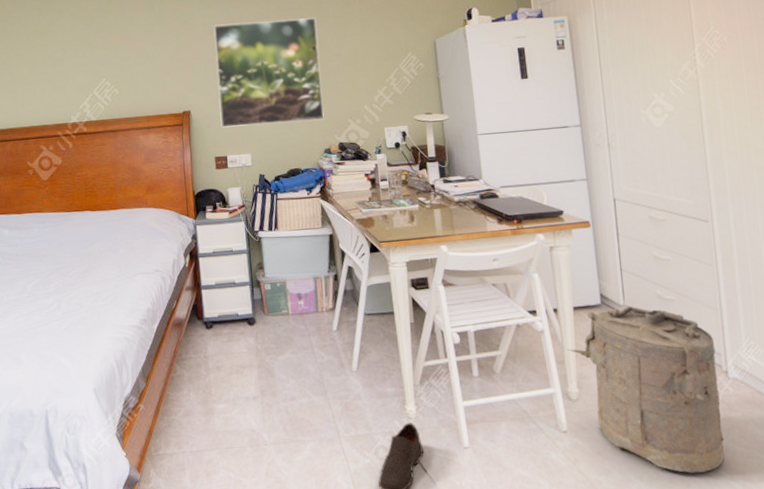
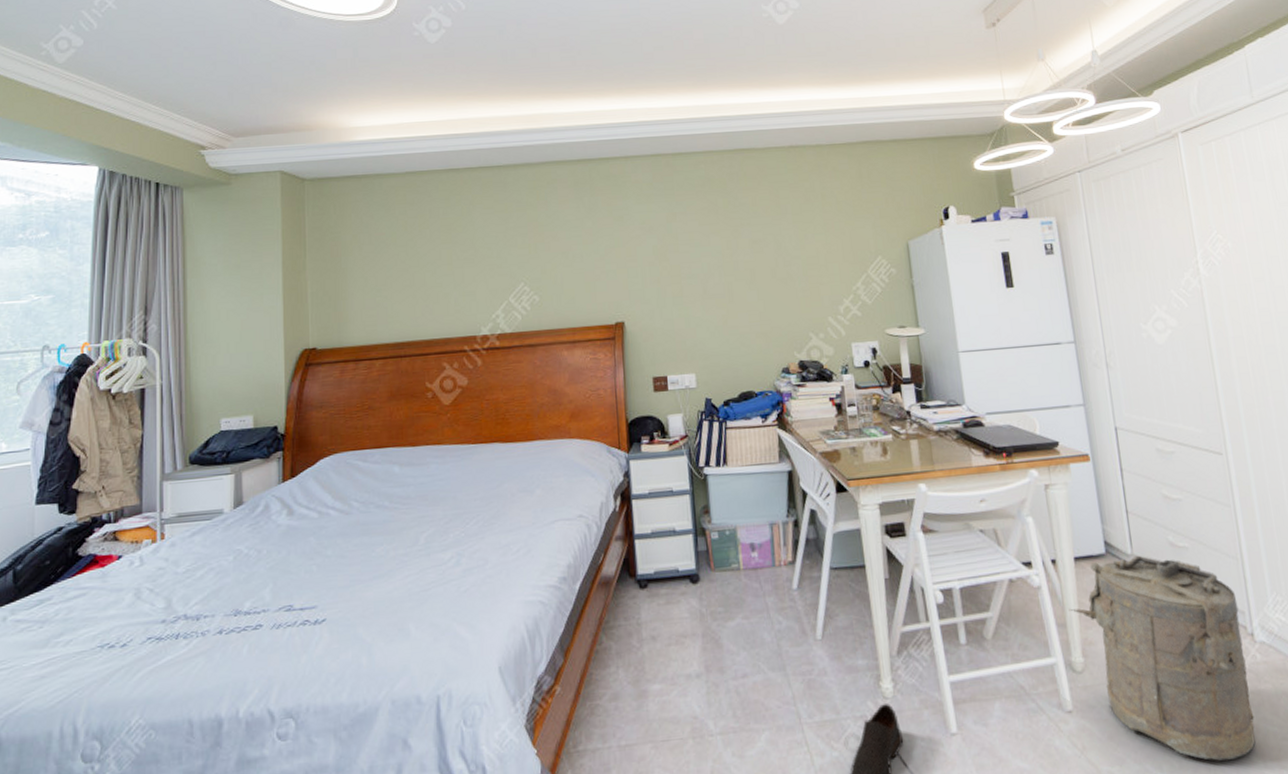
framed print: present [213,17,325,128] -> none [652,214,782,342]

